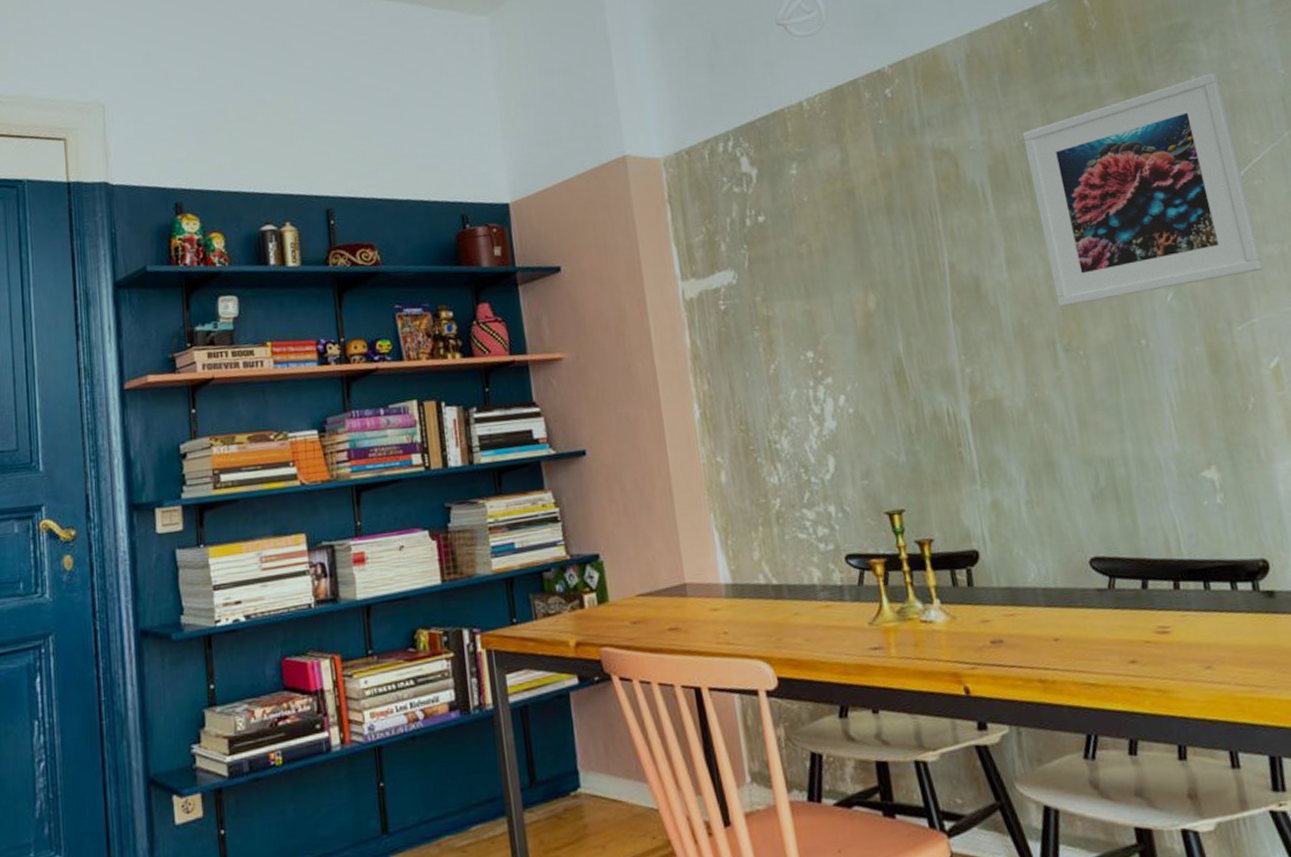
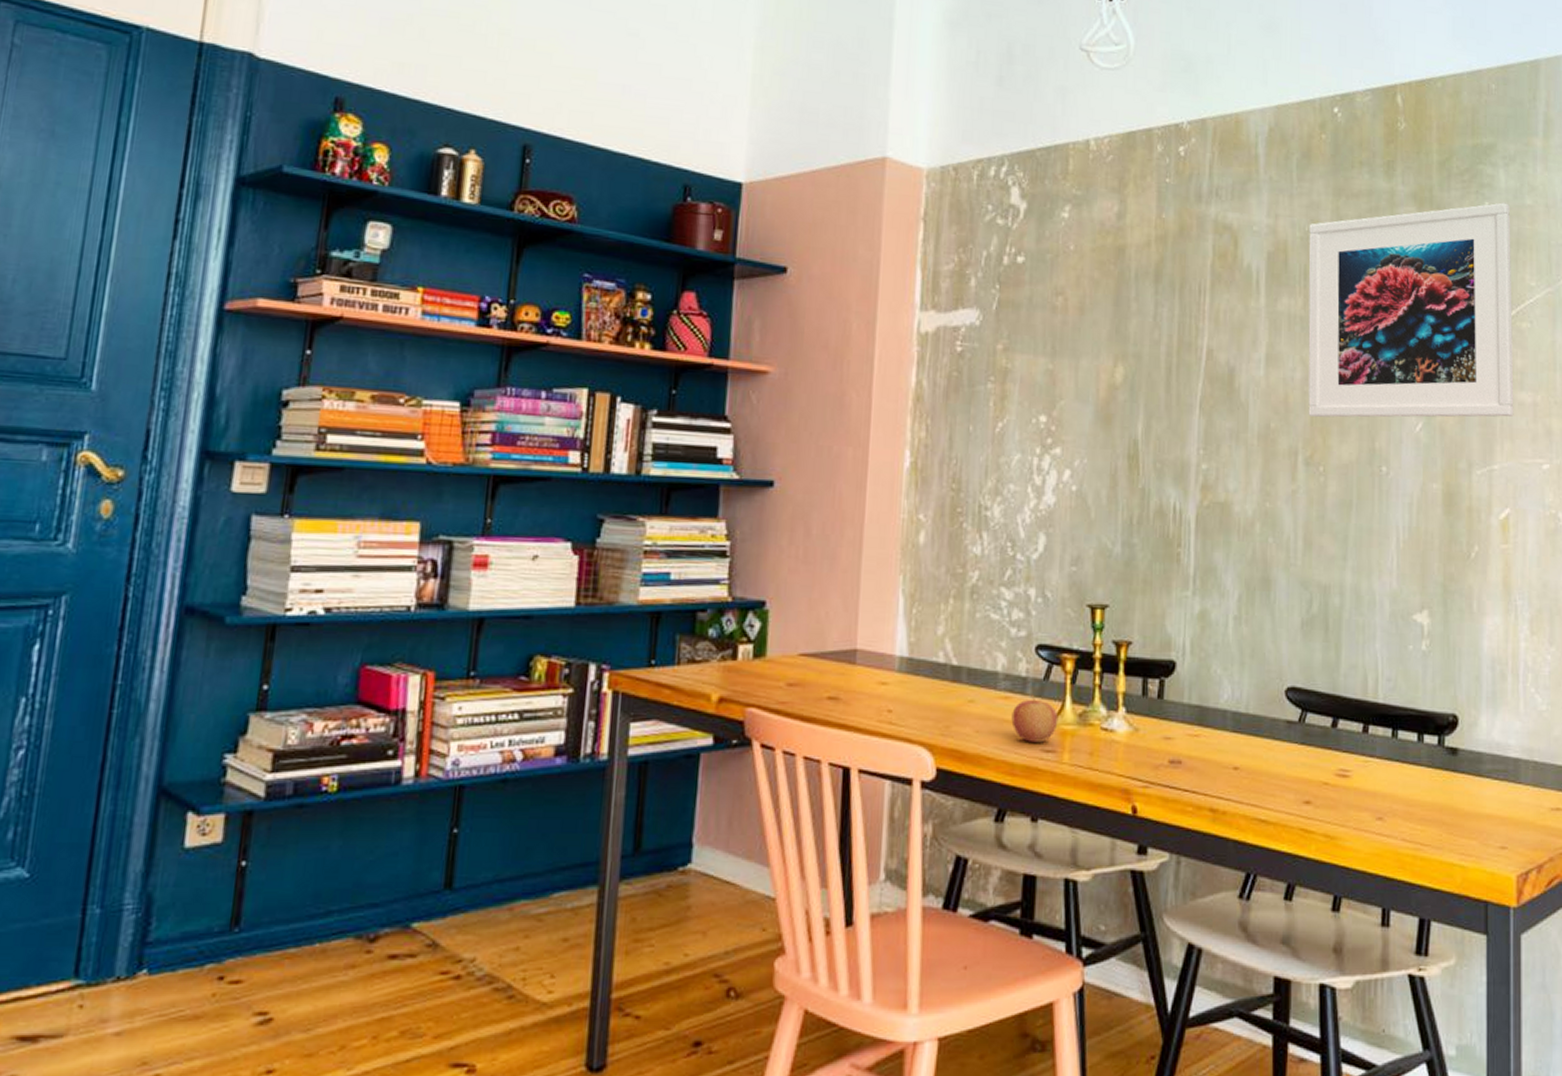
apple: none [835,599,880,643] -> present [1011,694,1059,743]

